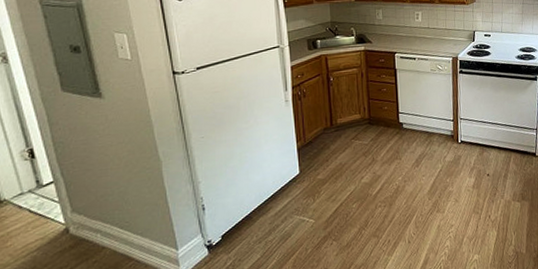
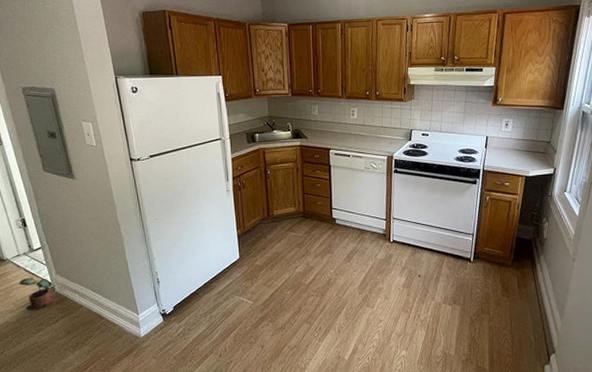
potted plant: none [20,219,67,261] -> present [19,278,53,310]

